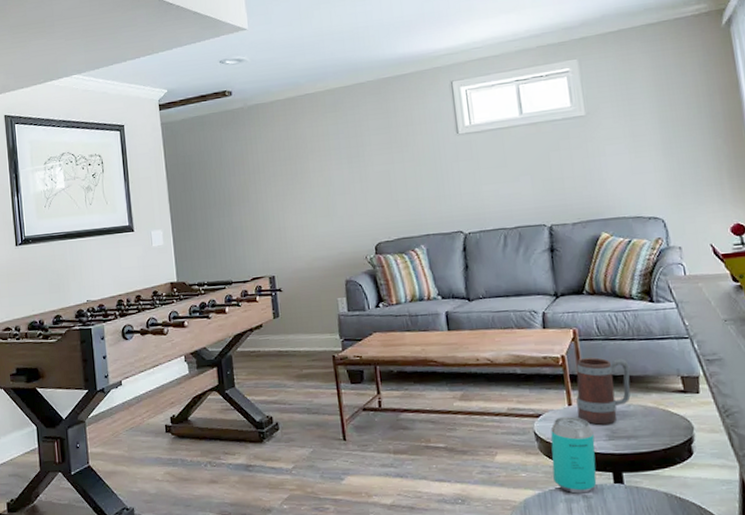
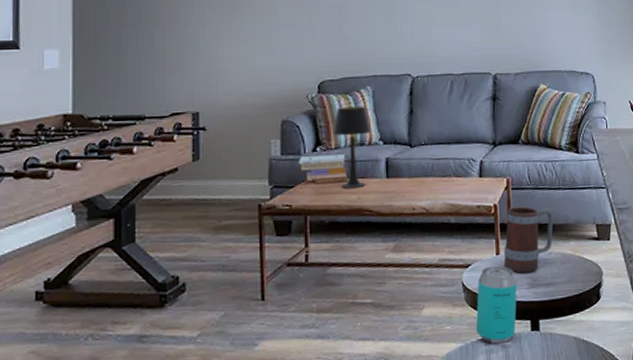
books: none [364,309,412,337] -> present [299,154,349,185]
table lamp: none [392,264,430,342] -> present [333,106,372,190]

